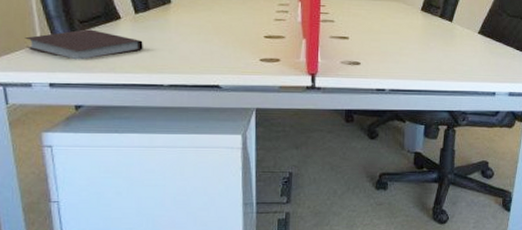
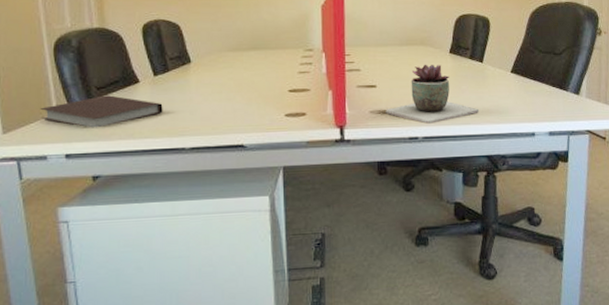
succulent plant: none [356,19,445,77] -> present [386,64,480,124]

